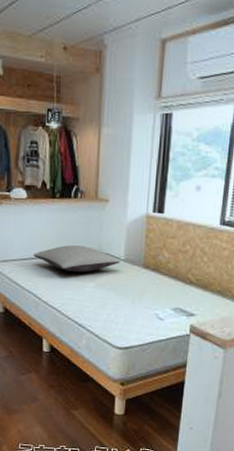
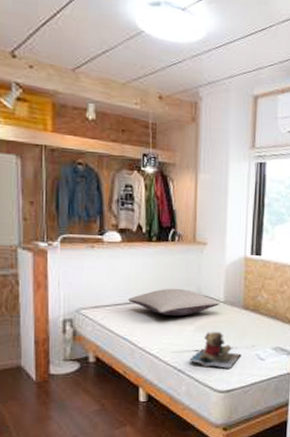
teddy bear: none [90,289,141,326] -> present [190,332,242,369]

